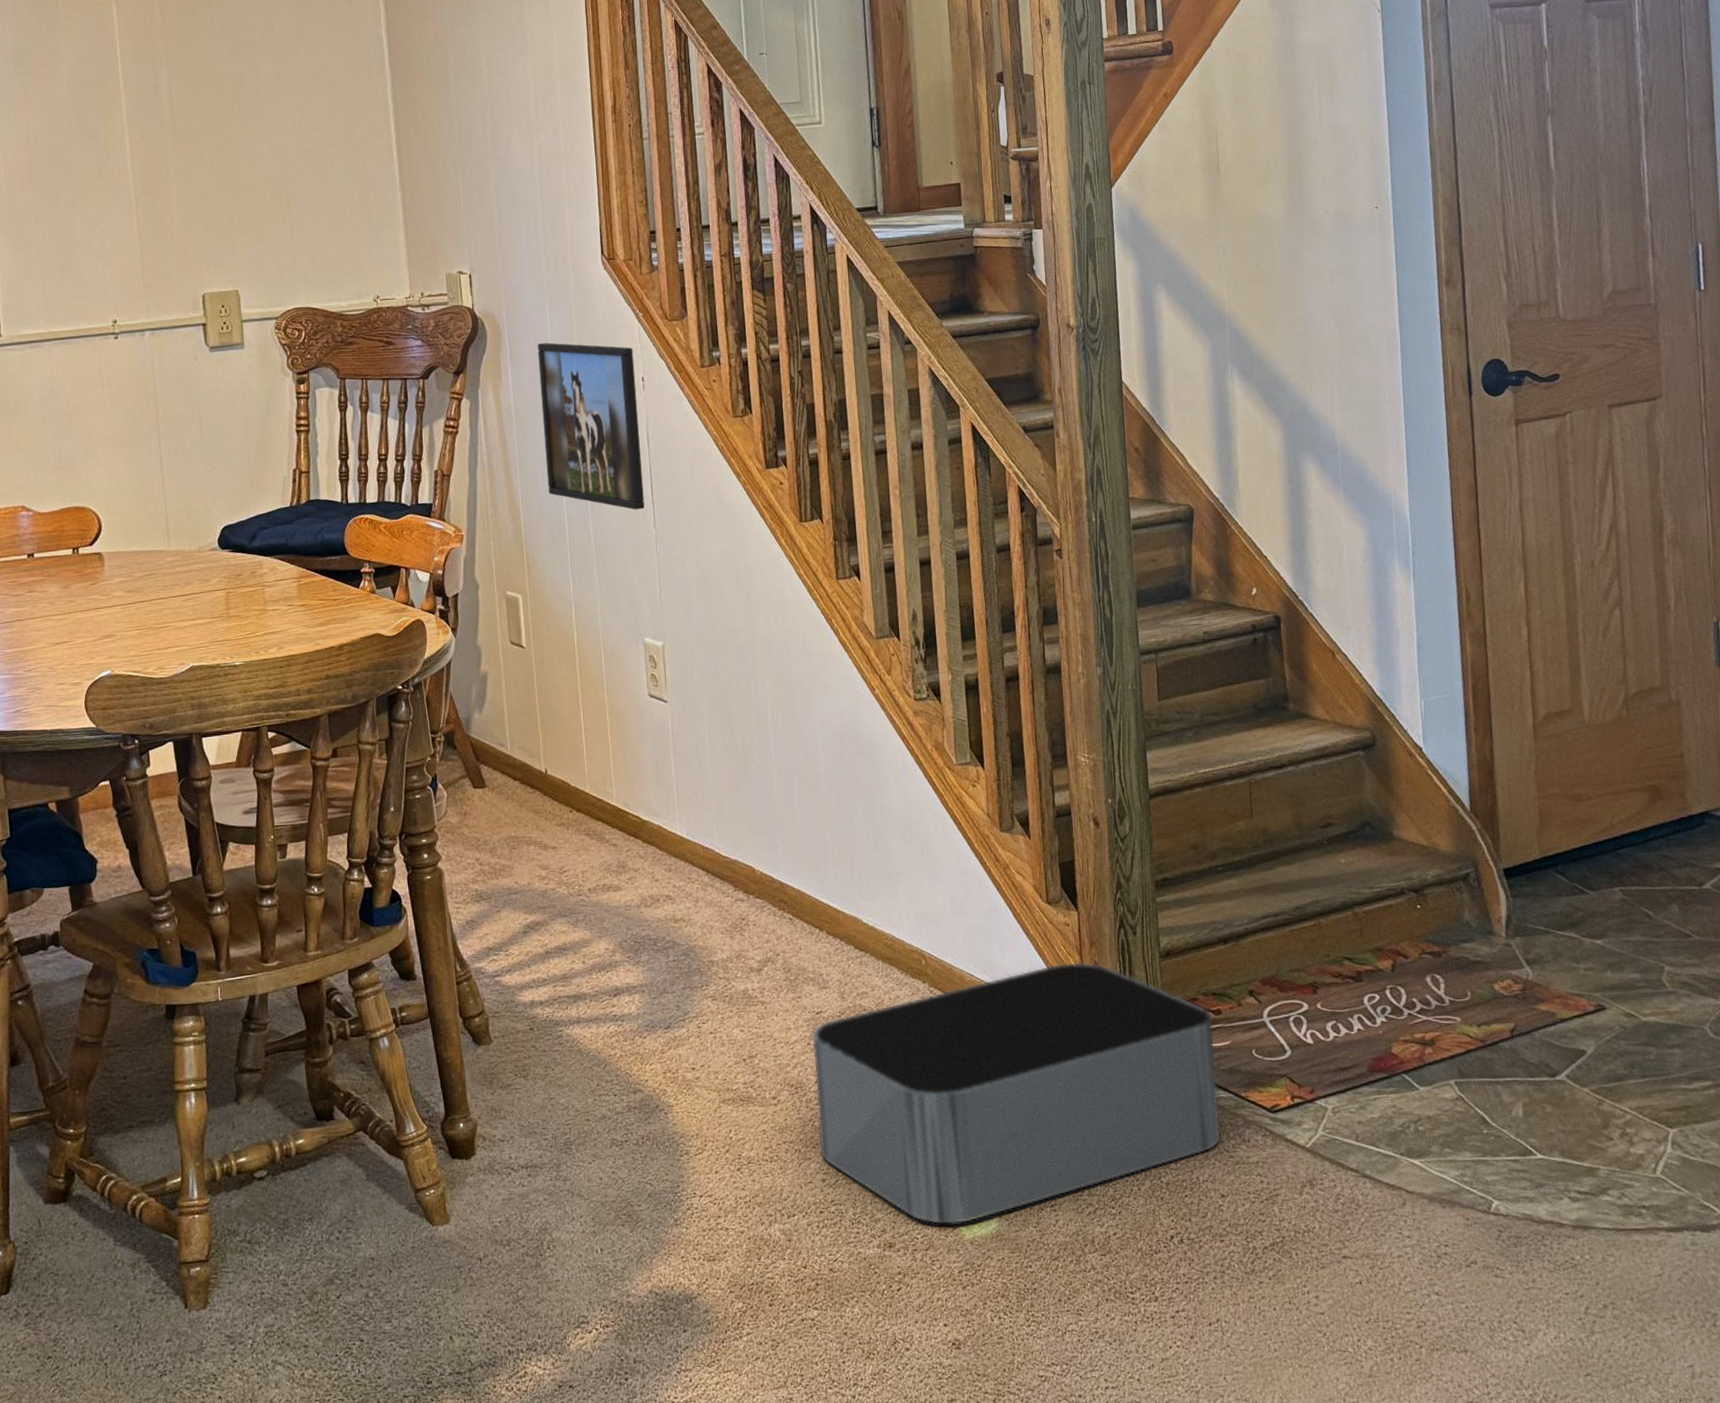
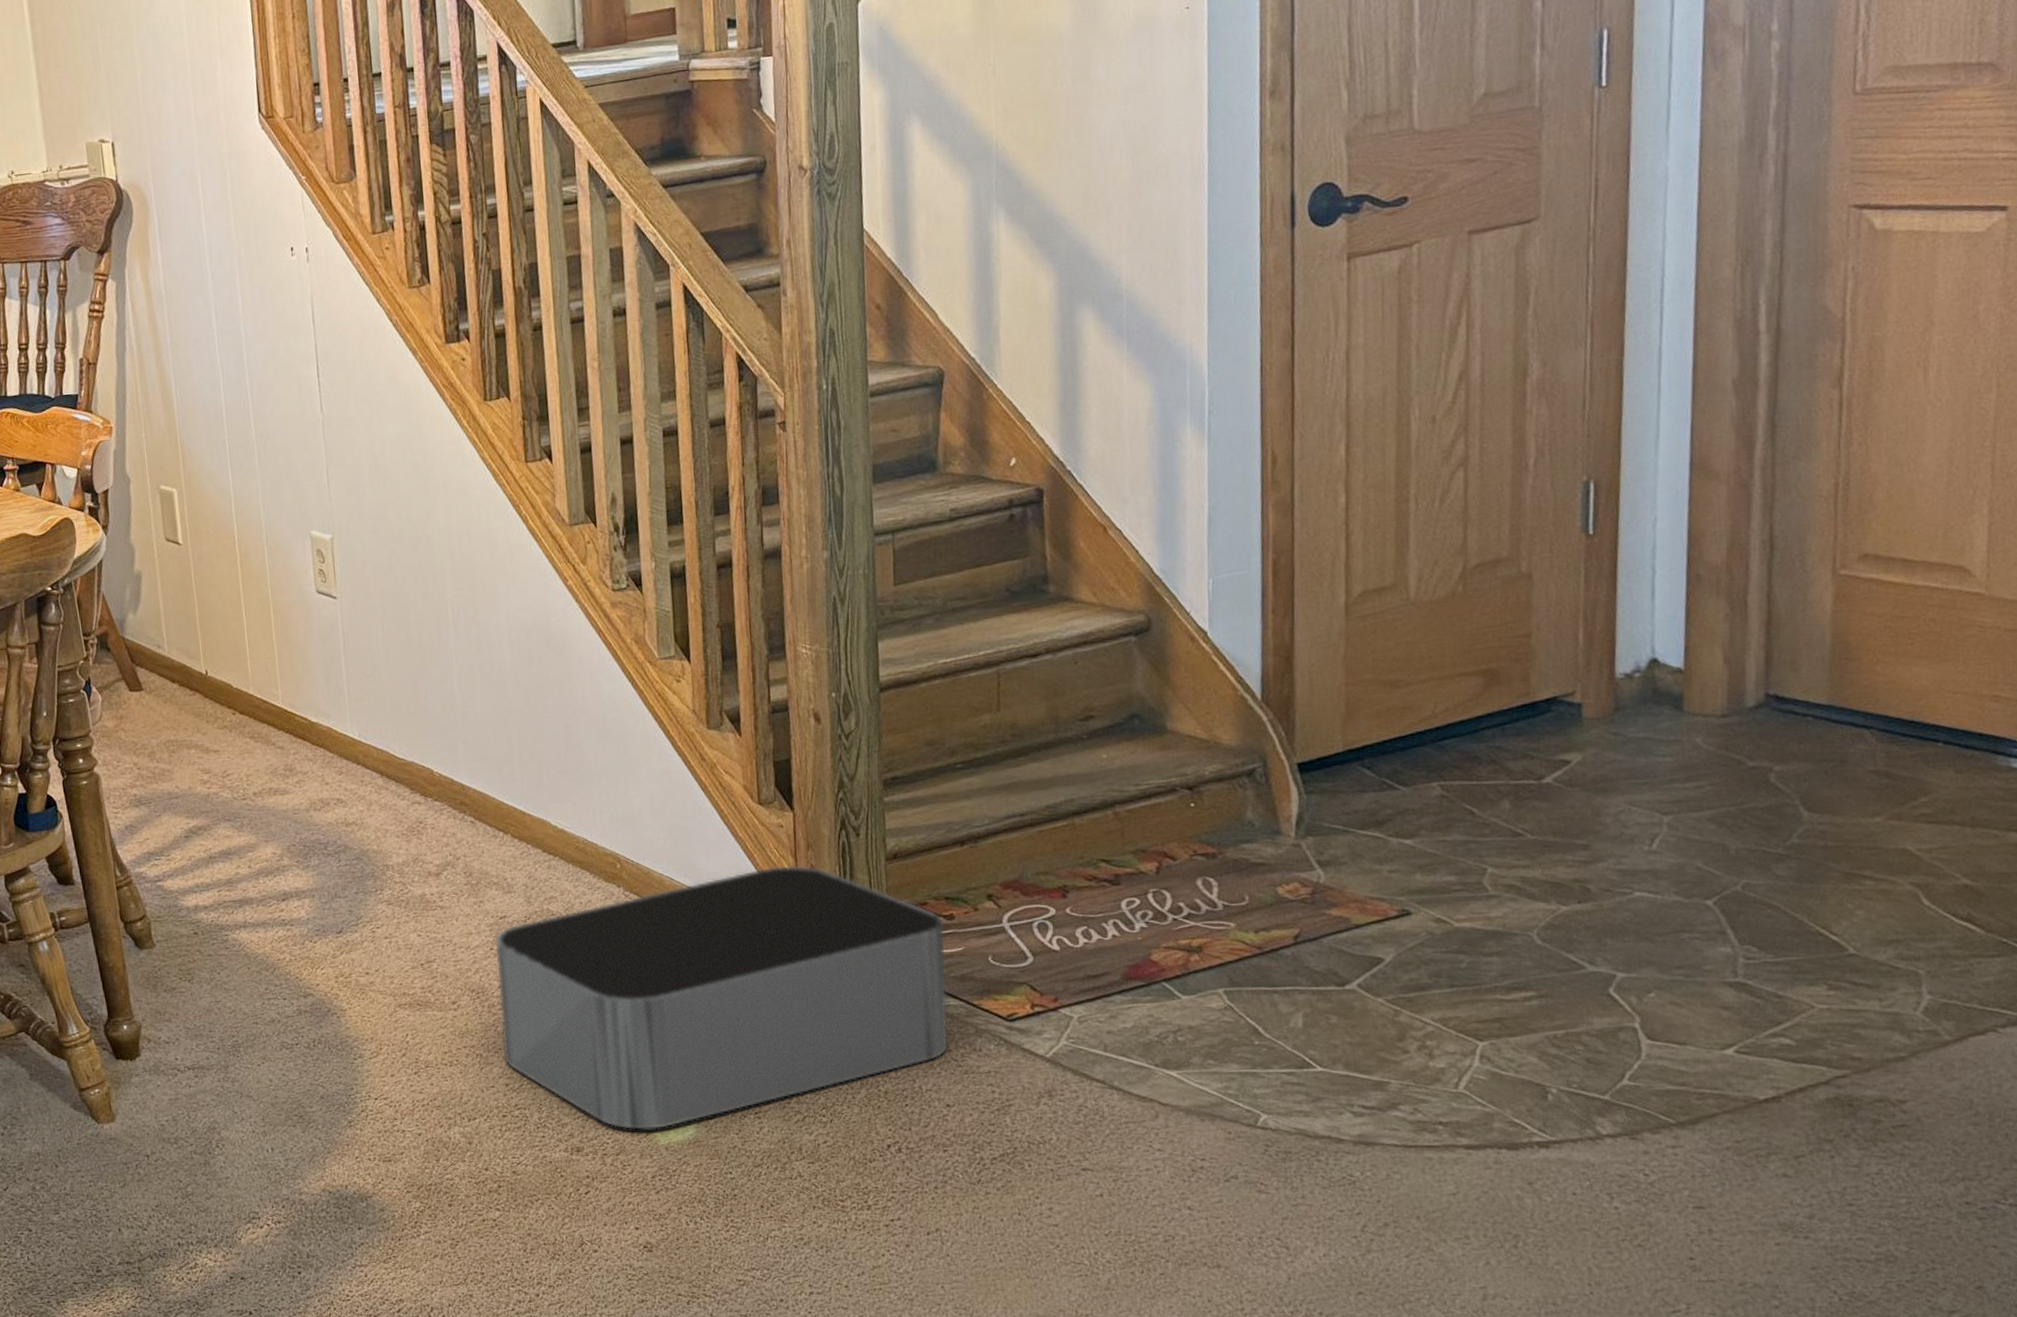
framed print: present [537,343,645,510] -> none [188,214,310,394]

